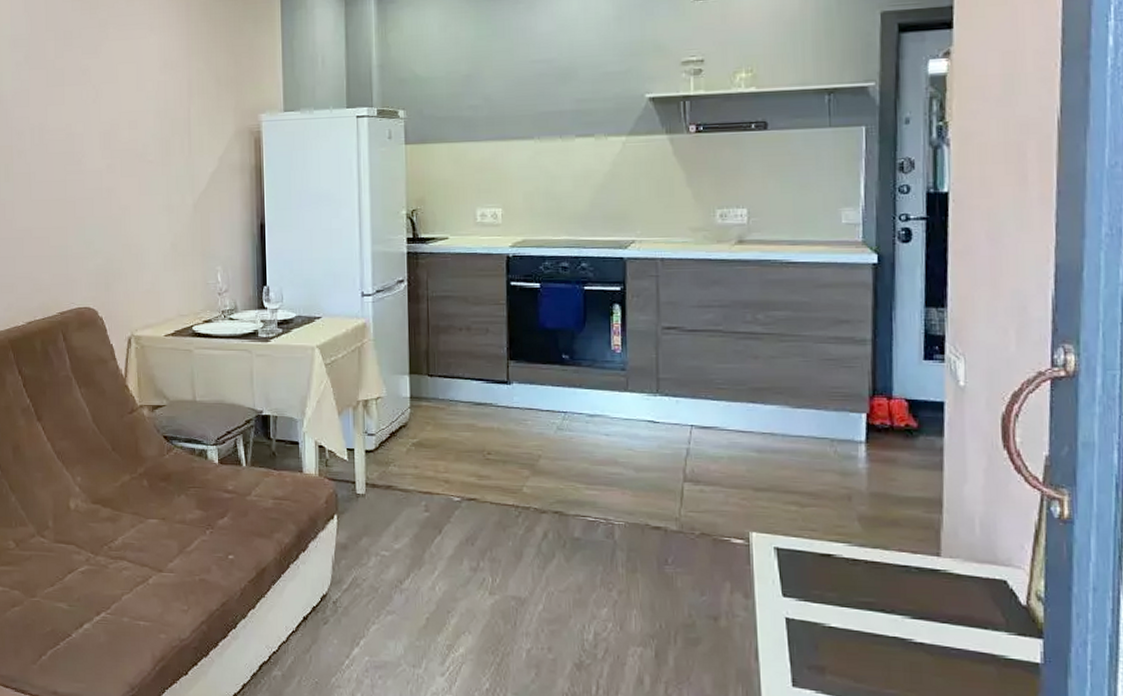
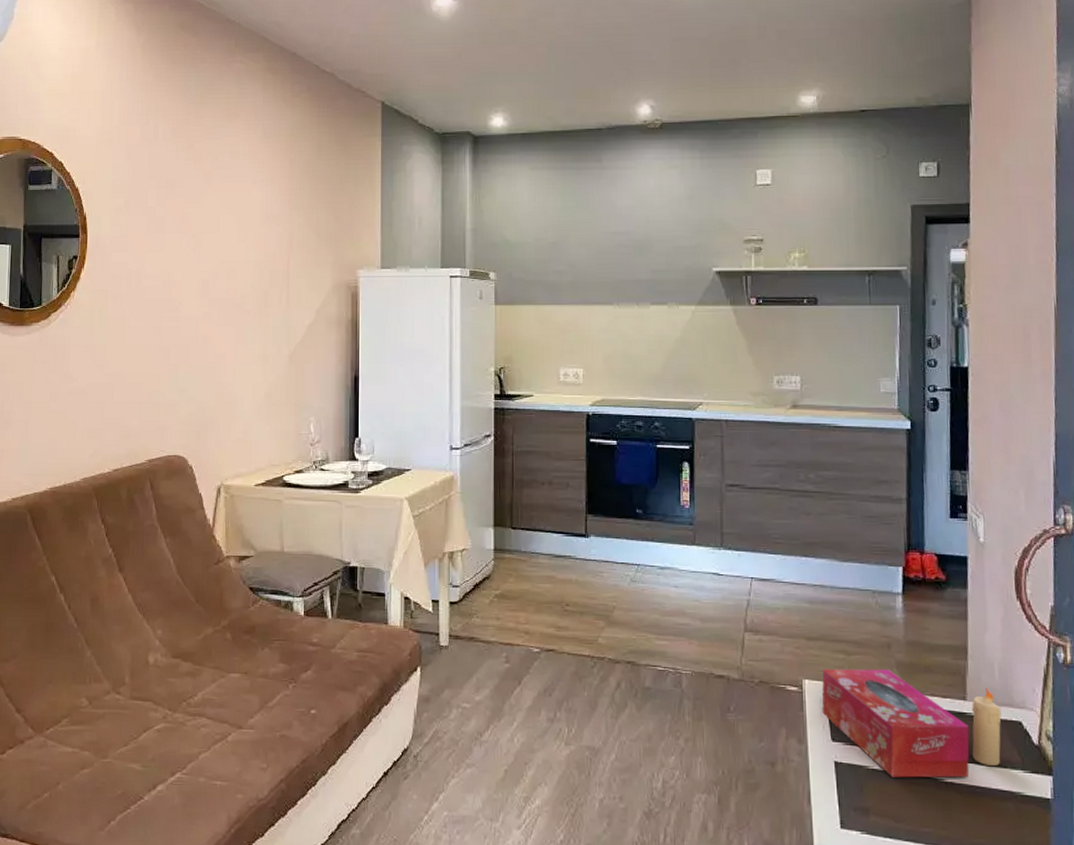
tissue box: none [771,521,944,638] -> present [821,668,970,778]
candle: none [947,543,983,627] -> present [971,688,1002,766]

